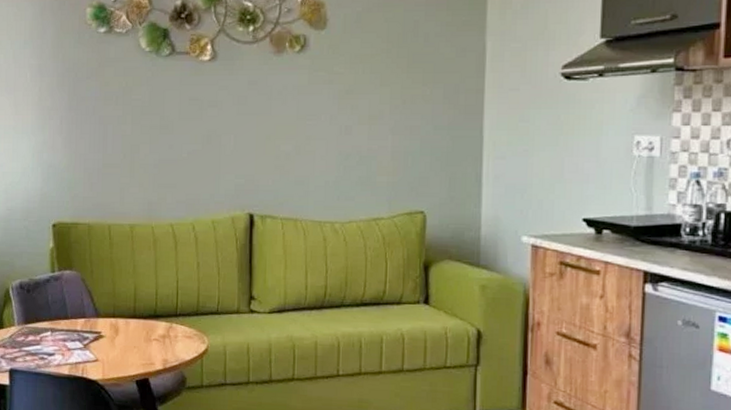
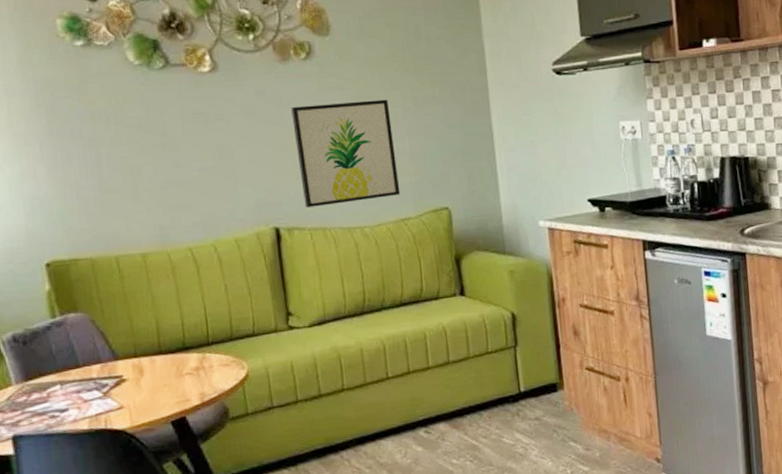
wall art: none [279,96,376,198] -> present [291,99,401,208]

